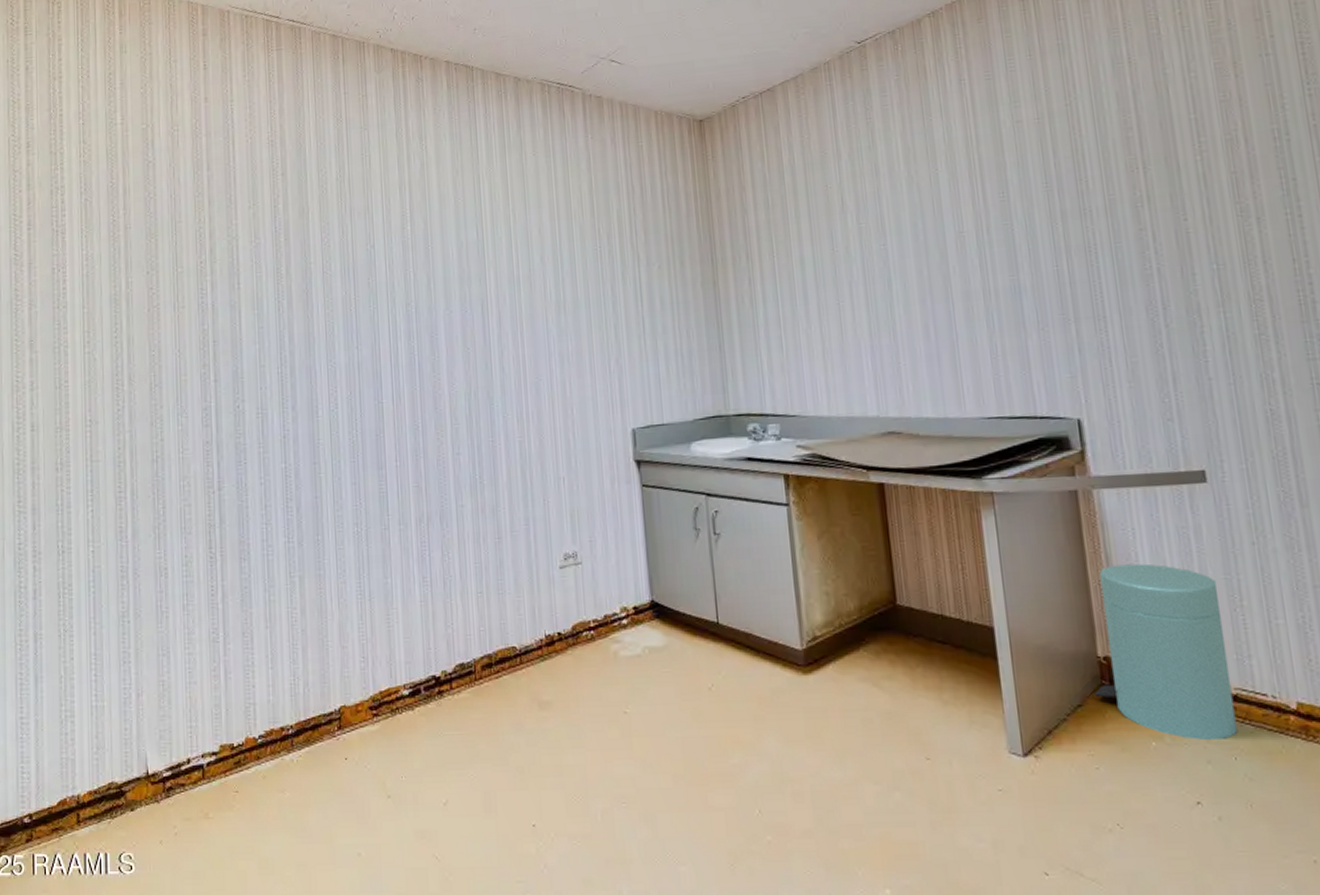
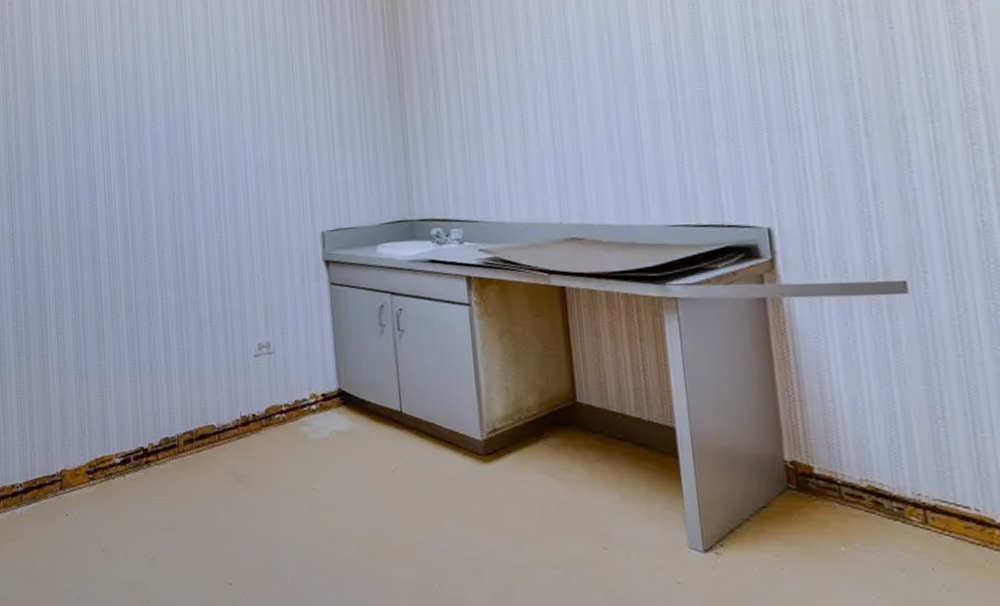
trash can: present [1094,563,1238,741] -> none [779,372,936,550]

